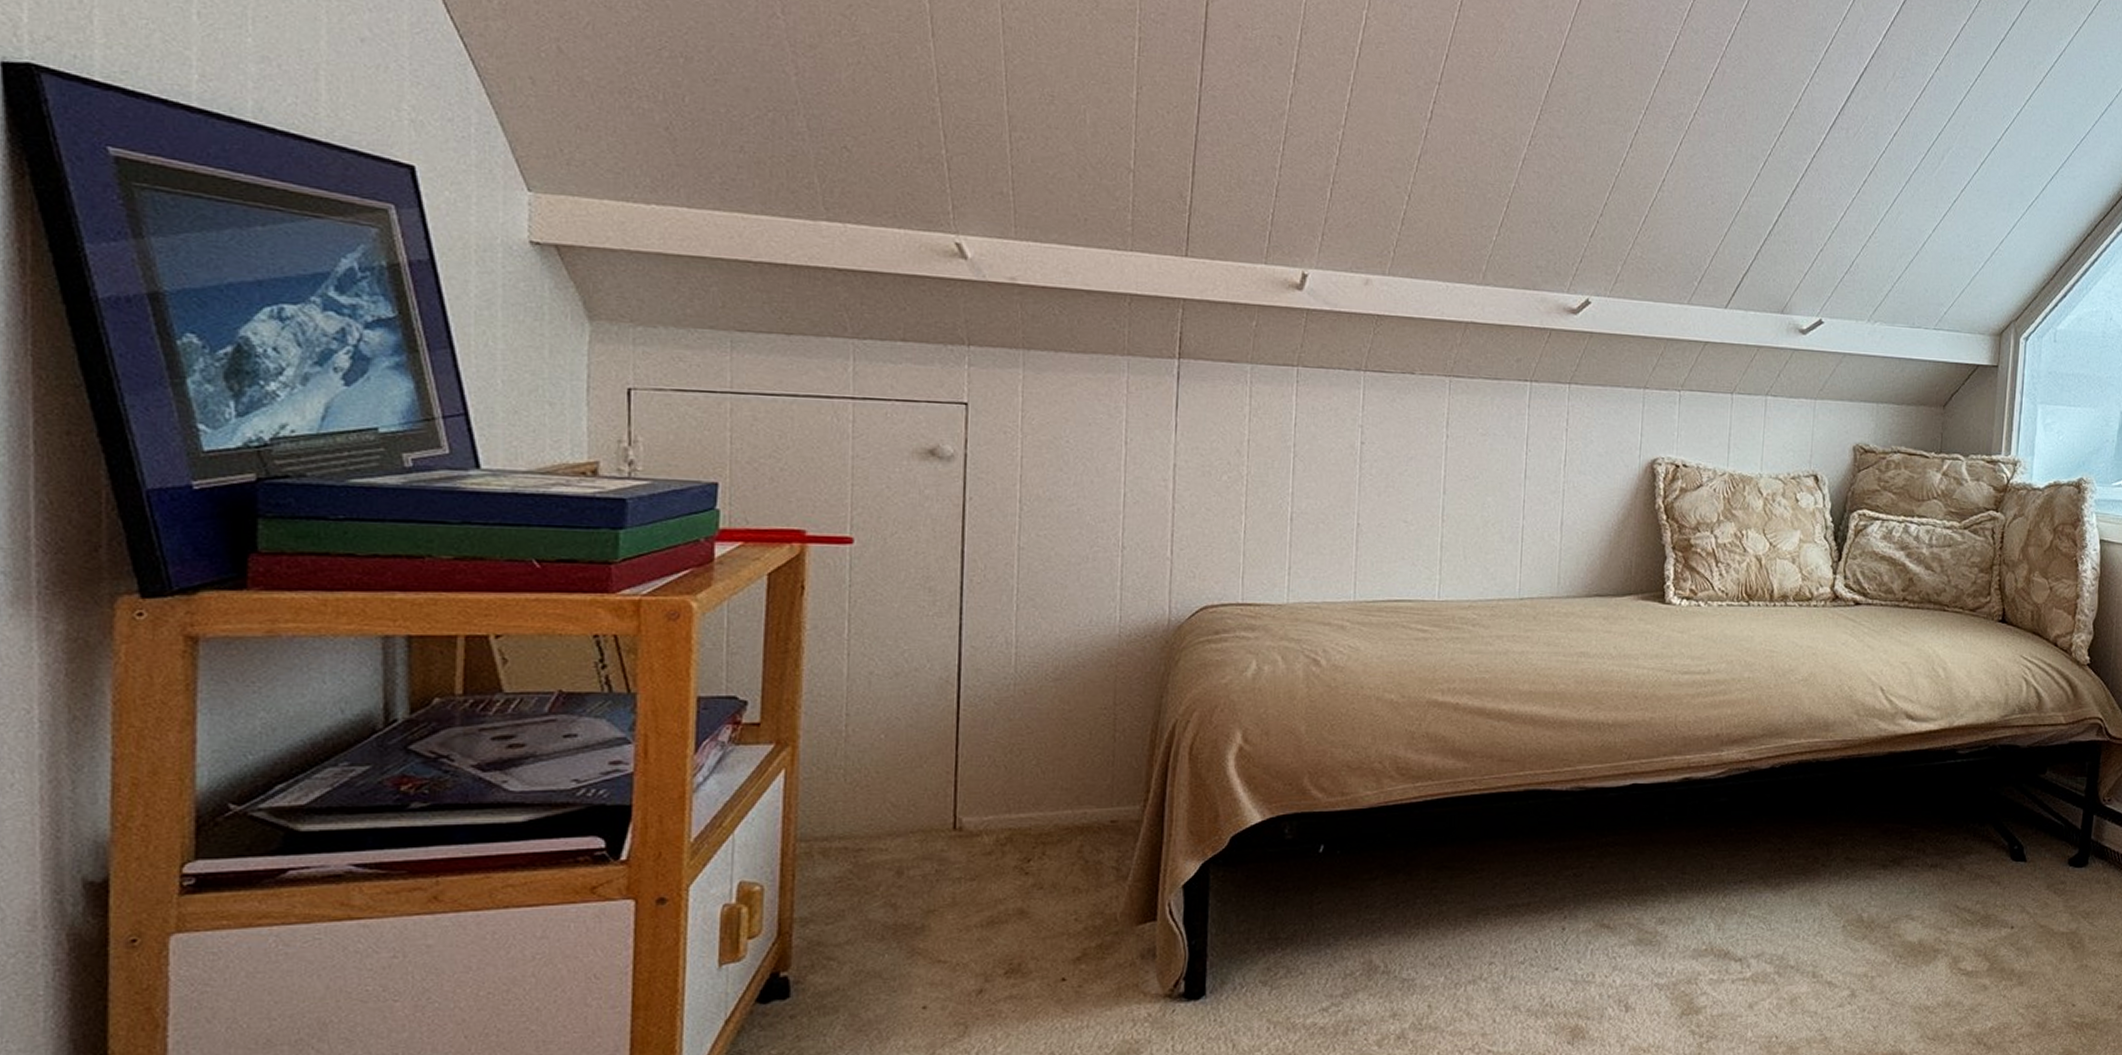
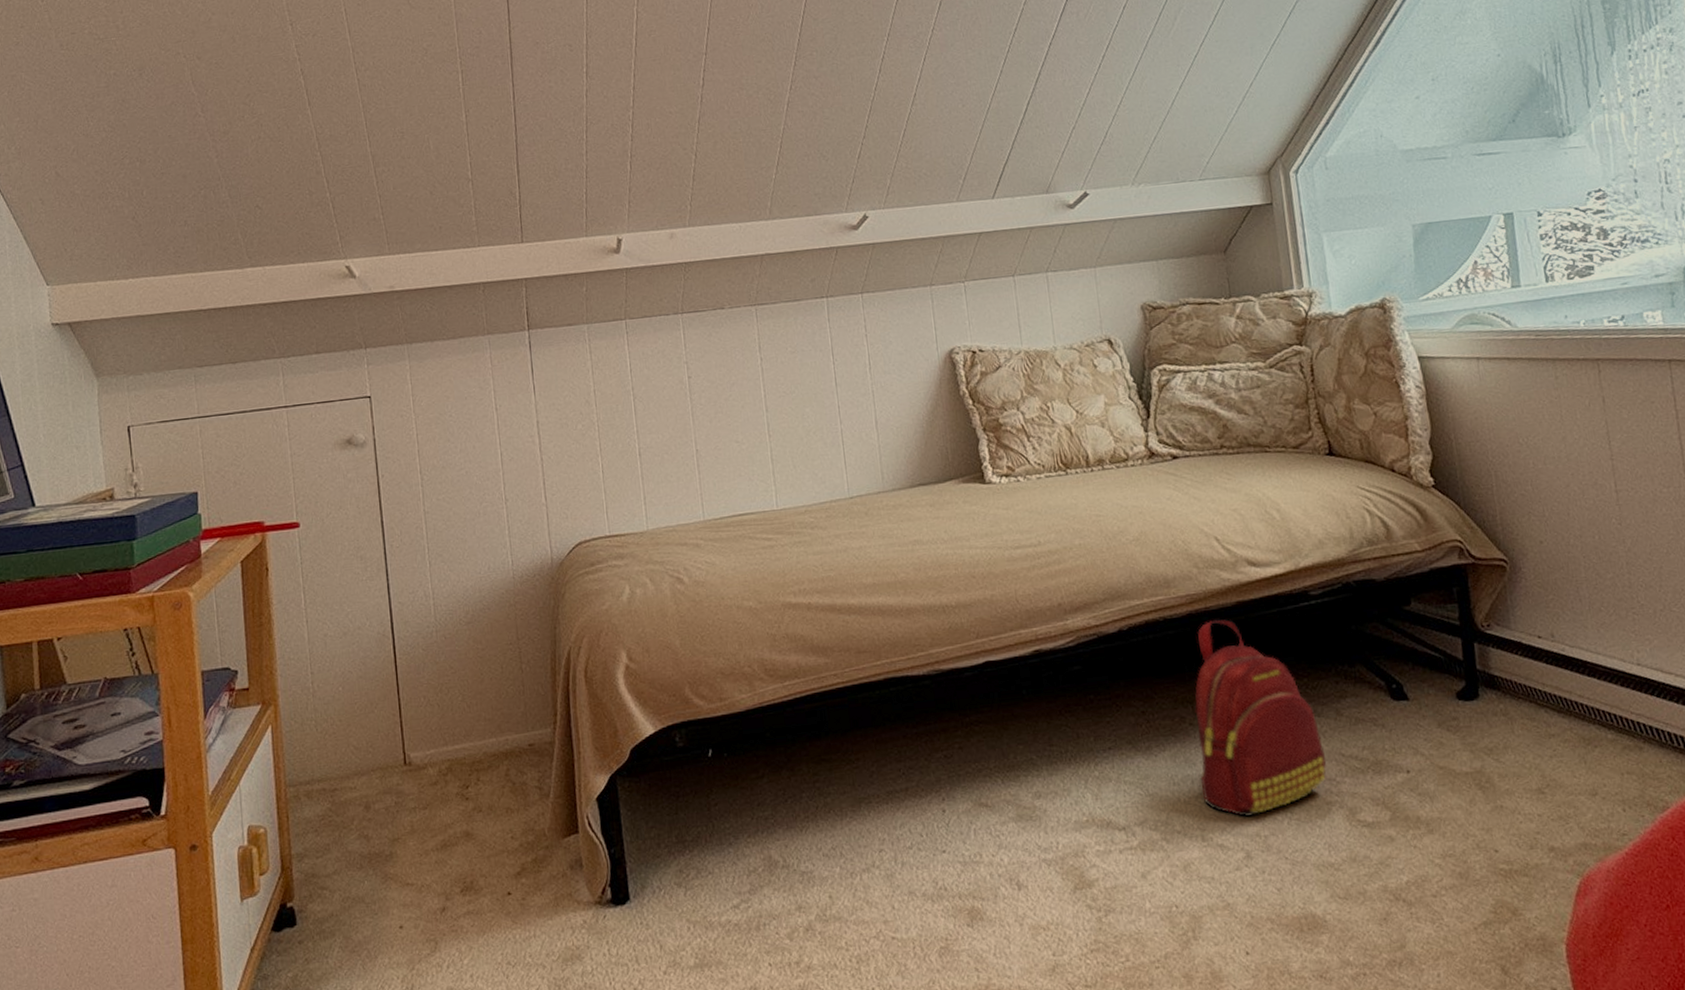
backpack: none [1821,767,1942,958] -> present [1194,619,1327,818]

